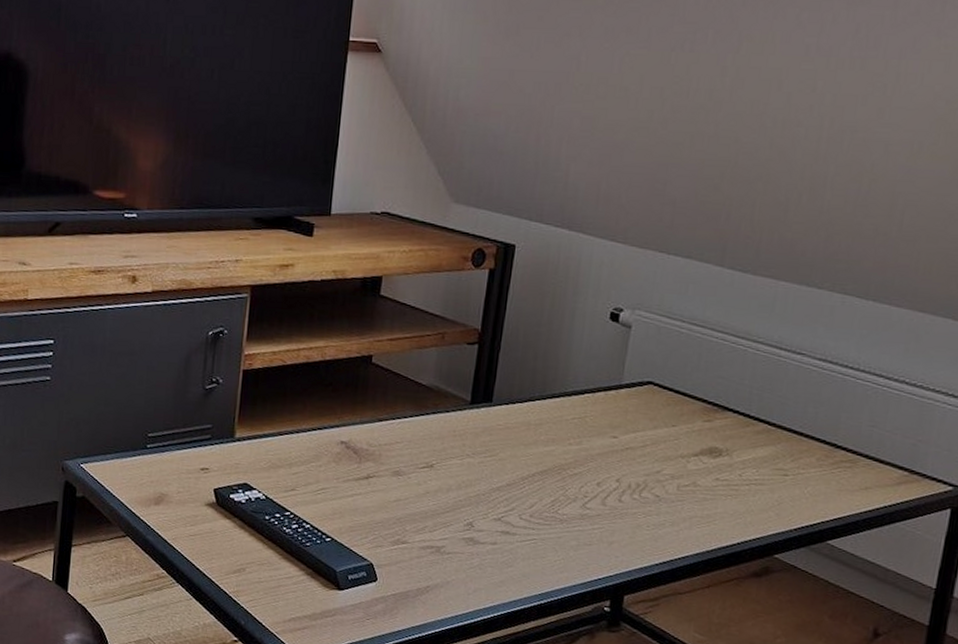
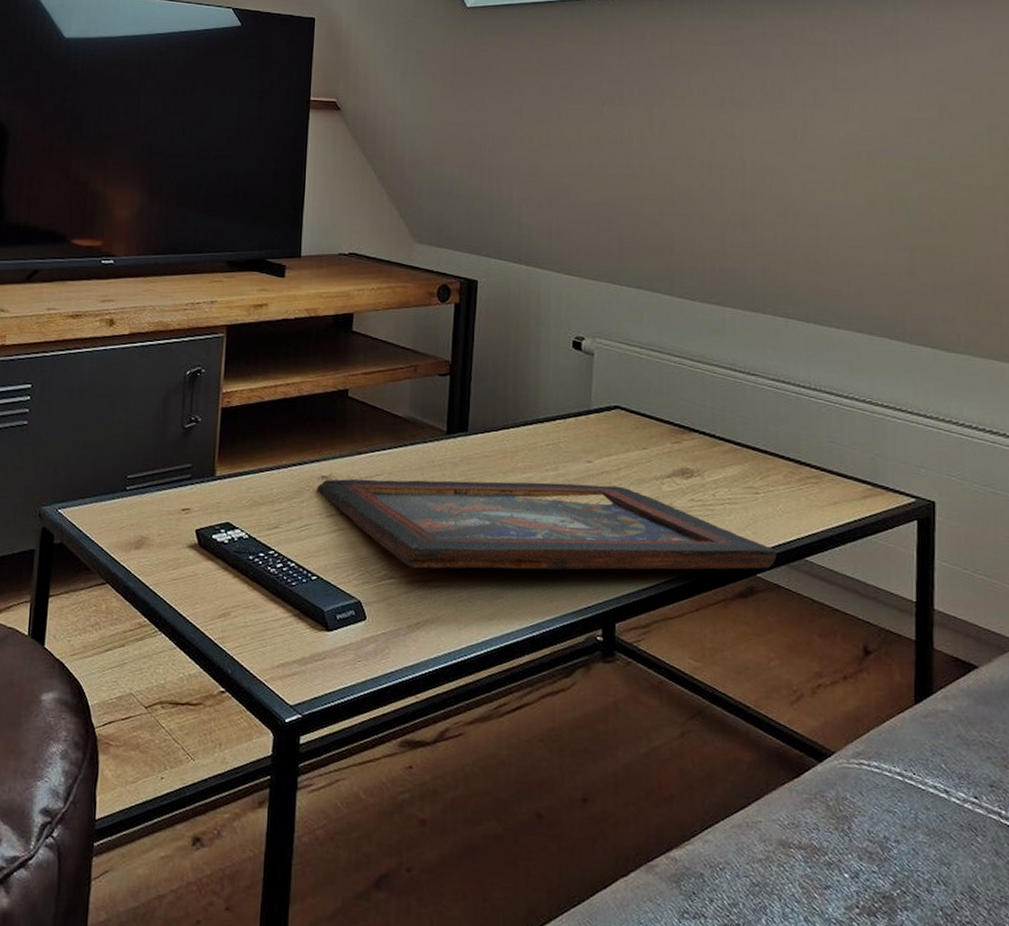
decorative tray: none [335,445,798,550] -> present [317,479,776,570]

